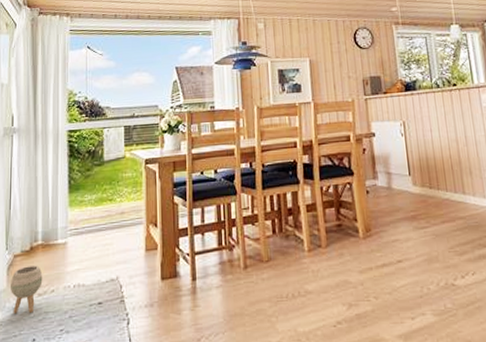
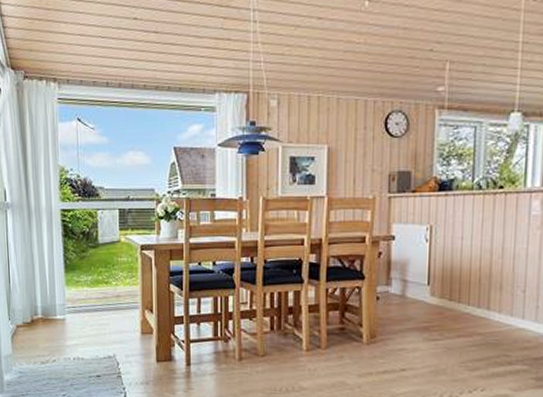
planter: present [11,265,43,313] -> none [15,336,45,377]

